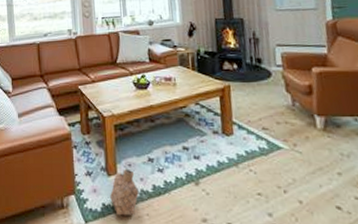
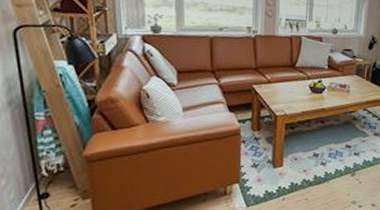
basket: present [110,169,139,216] -> none [273,162,301,201]

